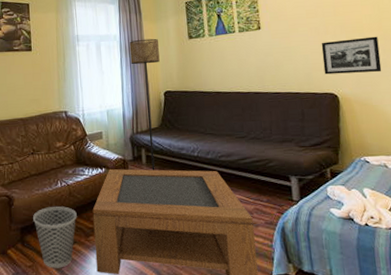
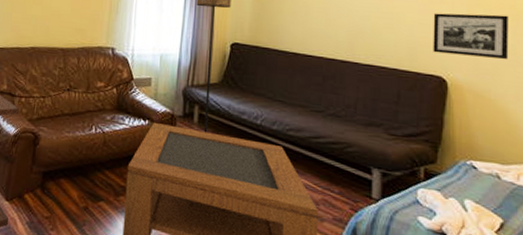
wastebasket: present [33,206,77,268] -> none [58,153,109,226]

